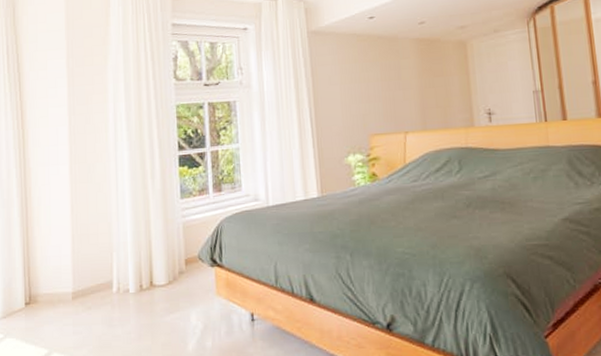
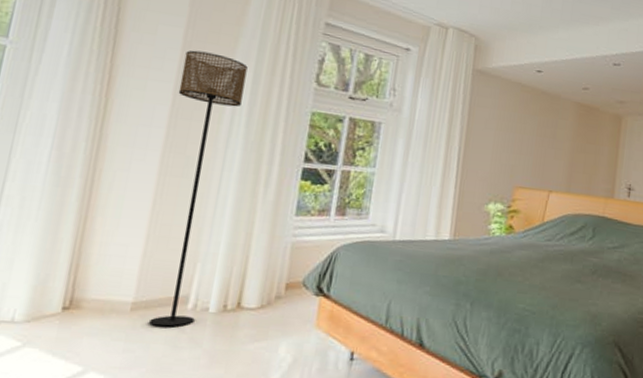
floor lamp: none [71,73,120,310] -> present [149,50,248,327]

